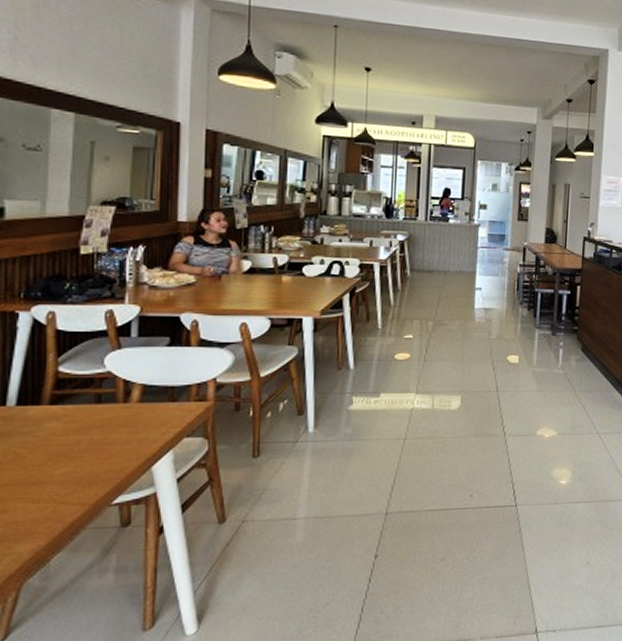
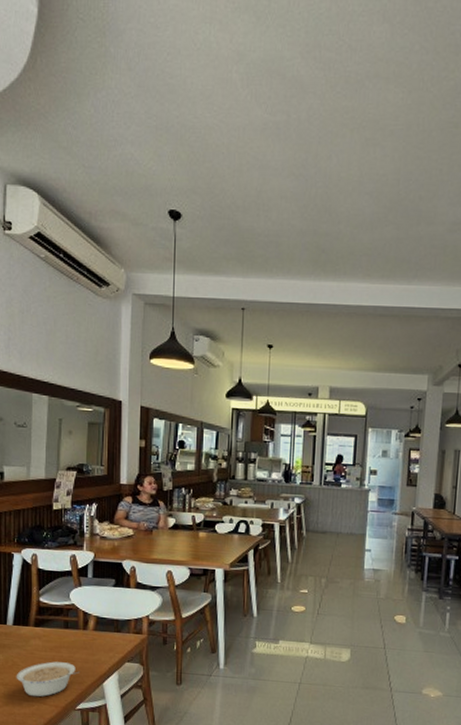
legume: none [20,446,117,496] -> present [16,661,79,697]

